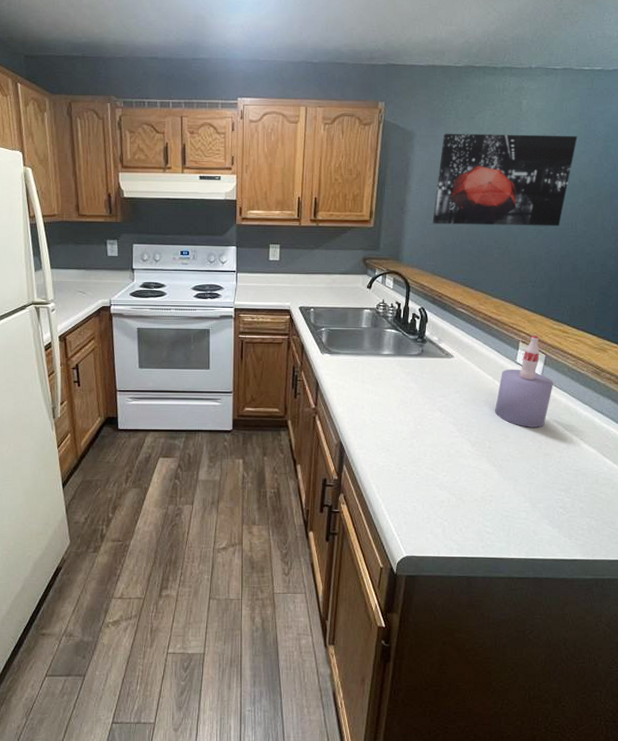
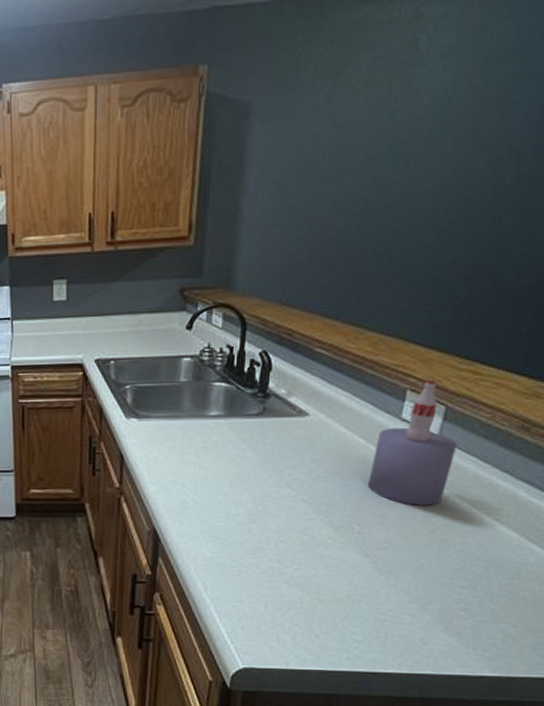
wall art: present [432,133,578,226] -> none [278,80,509,234]

